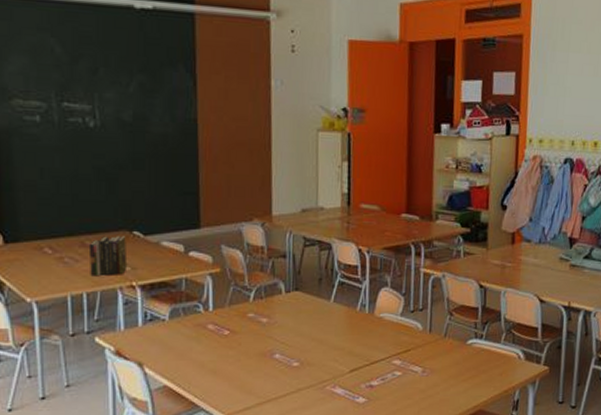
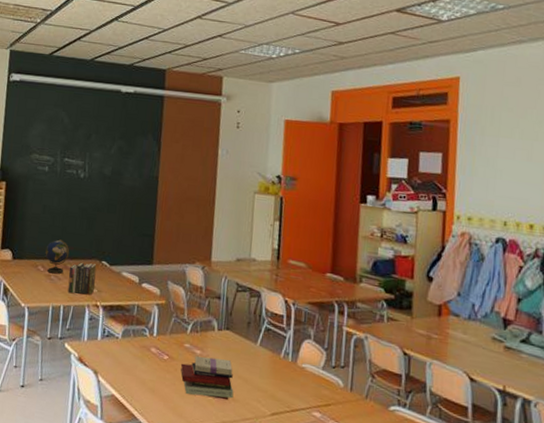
globe: none [51,210,87,255] -> present [45,239,70,274]
books: none [244,324,308,369] -> present [180,356,234,400]

